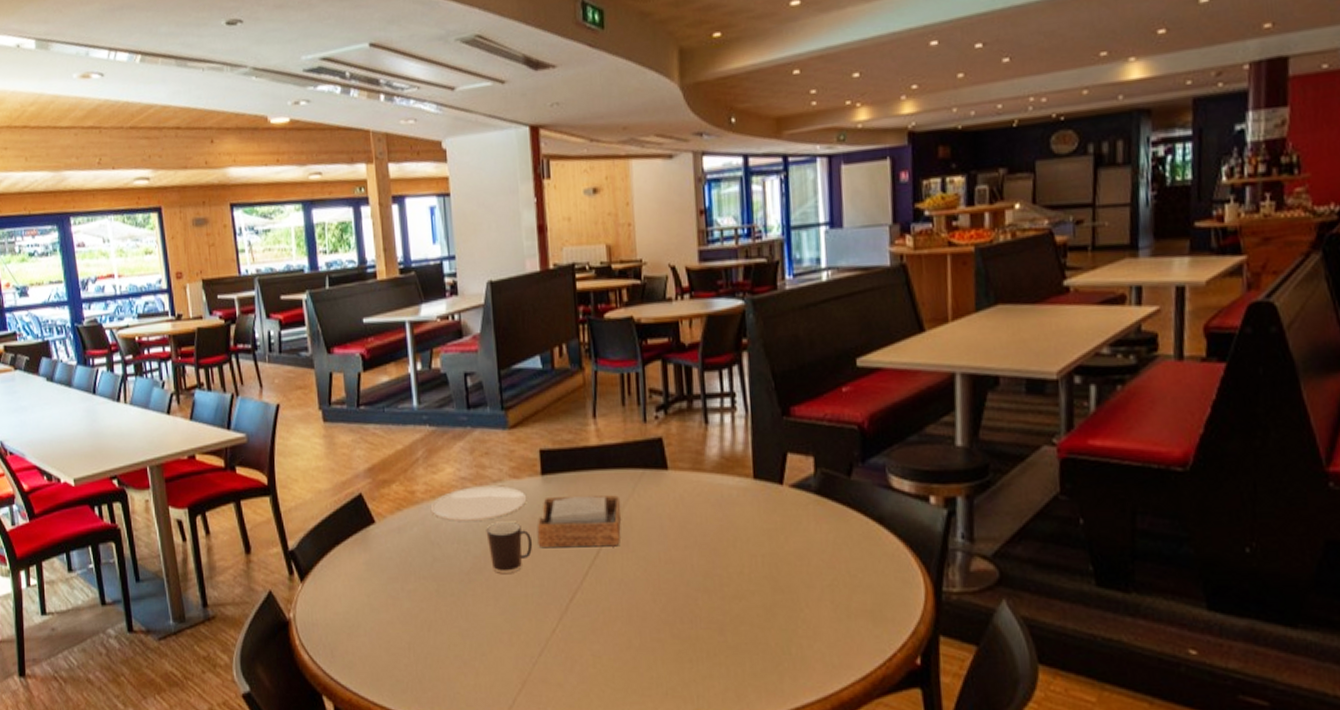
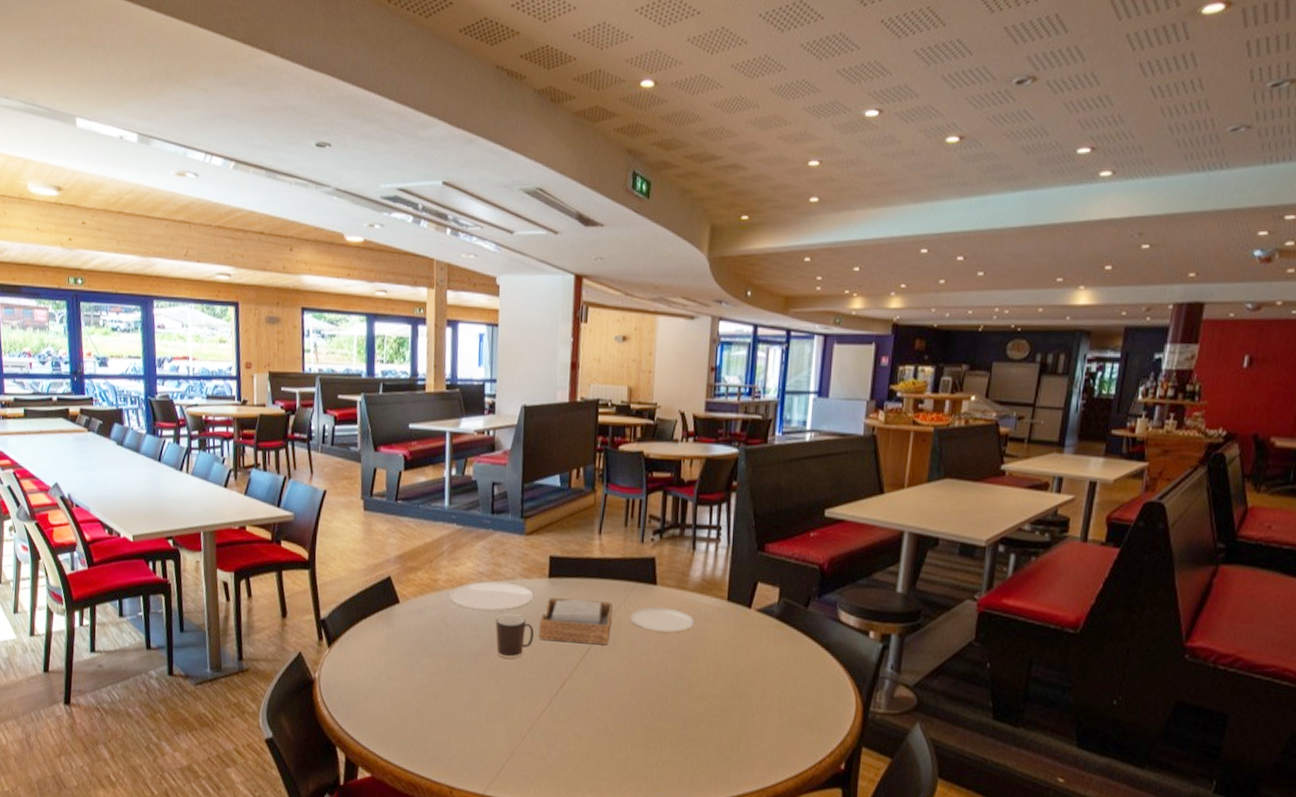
plate: none [641,494,719,524] -> present [630,607,695,633]

